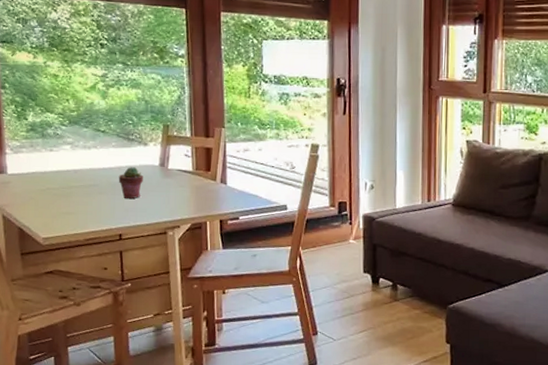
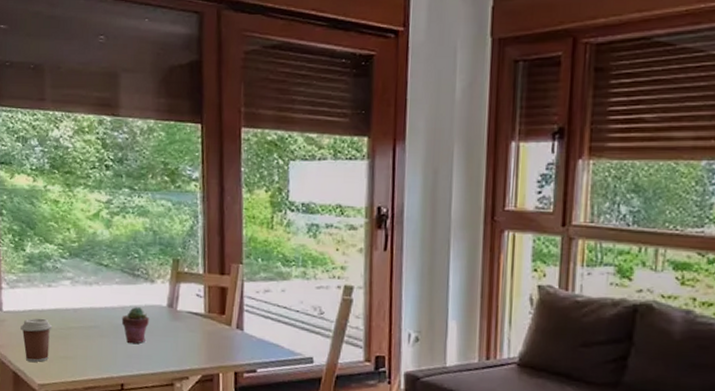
coffee cup: none [25,179,55,219] -> present [20,318,53,363]

